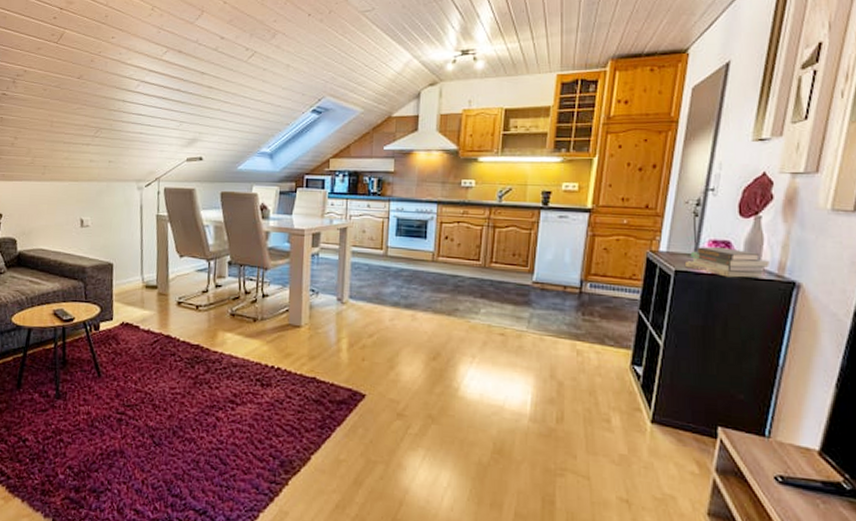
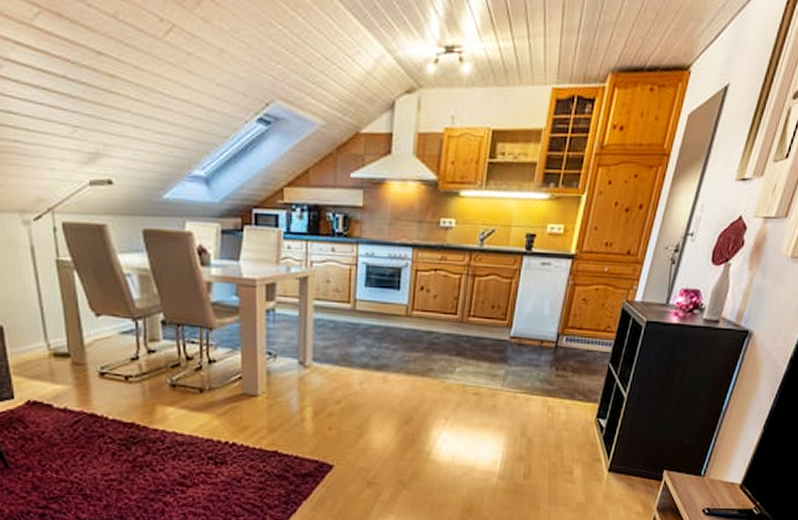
books: present [684,246,769,278] -> none [655,295,730,328]

